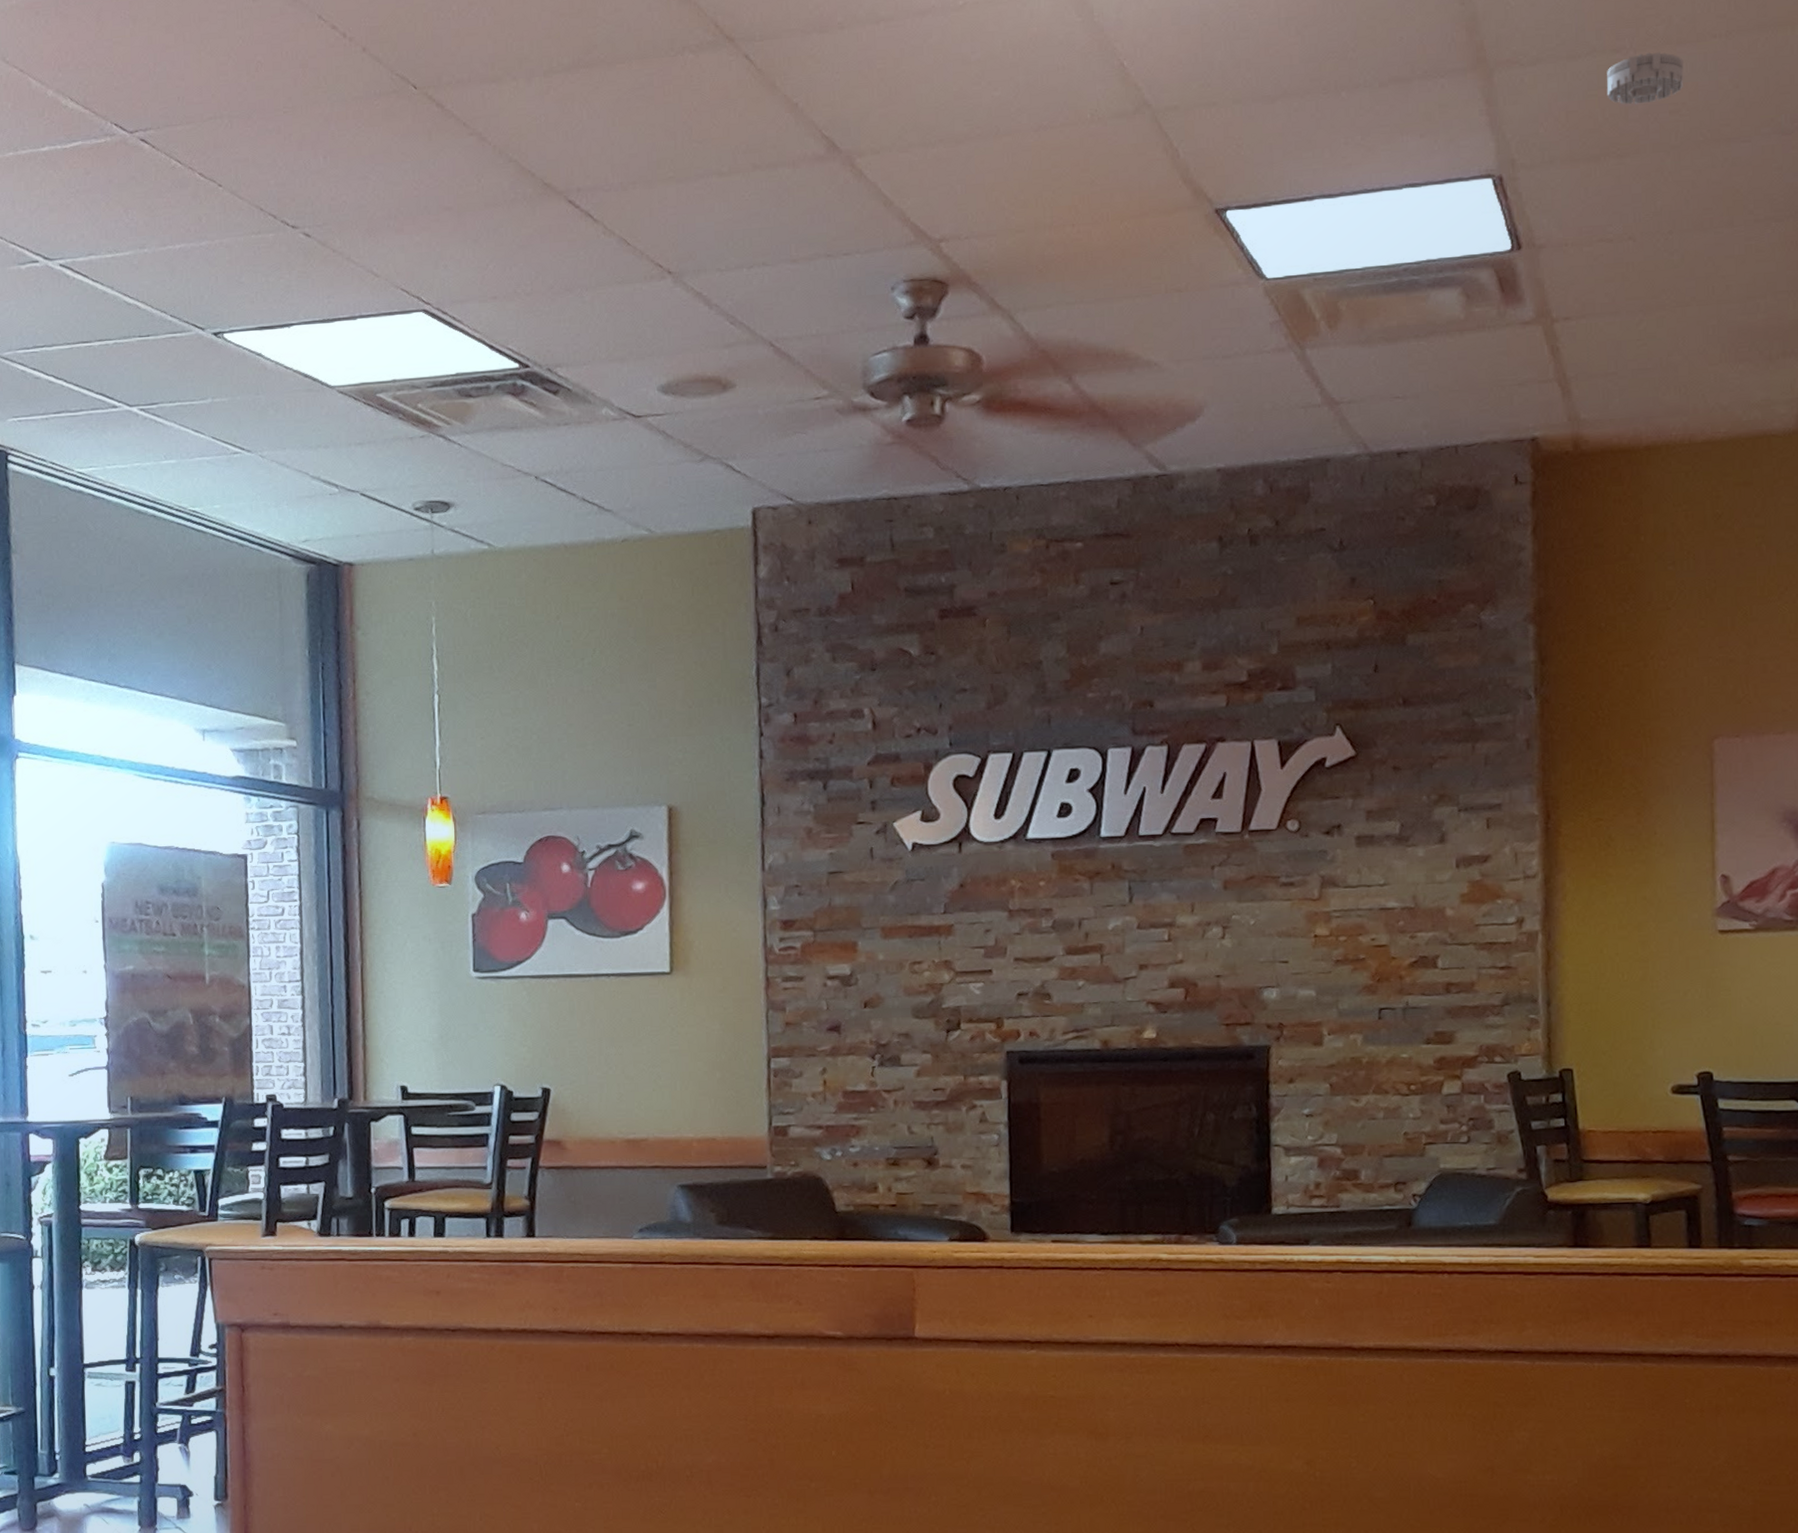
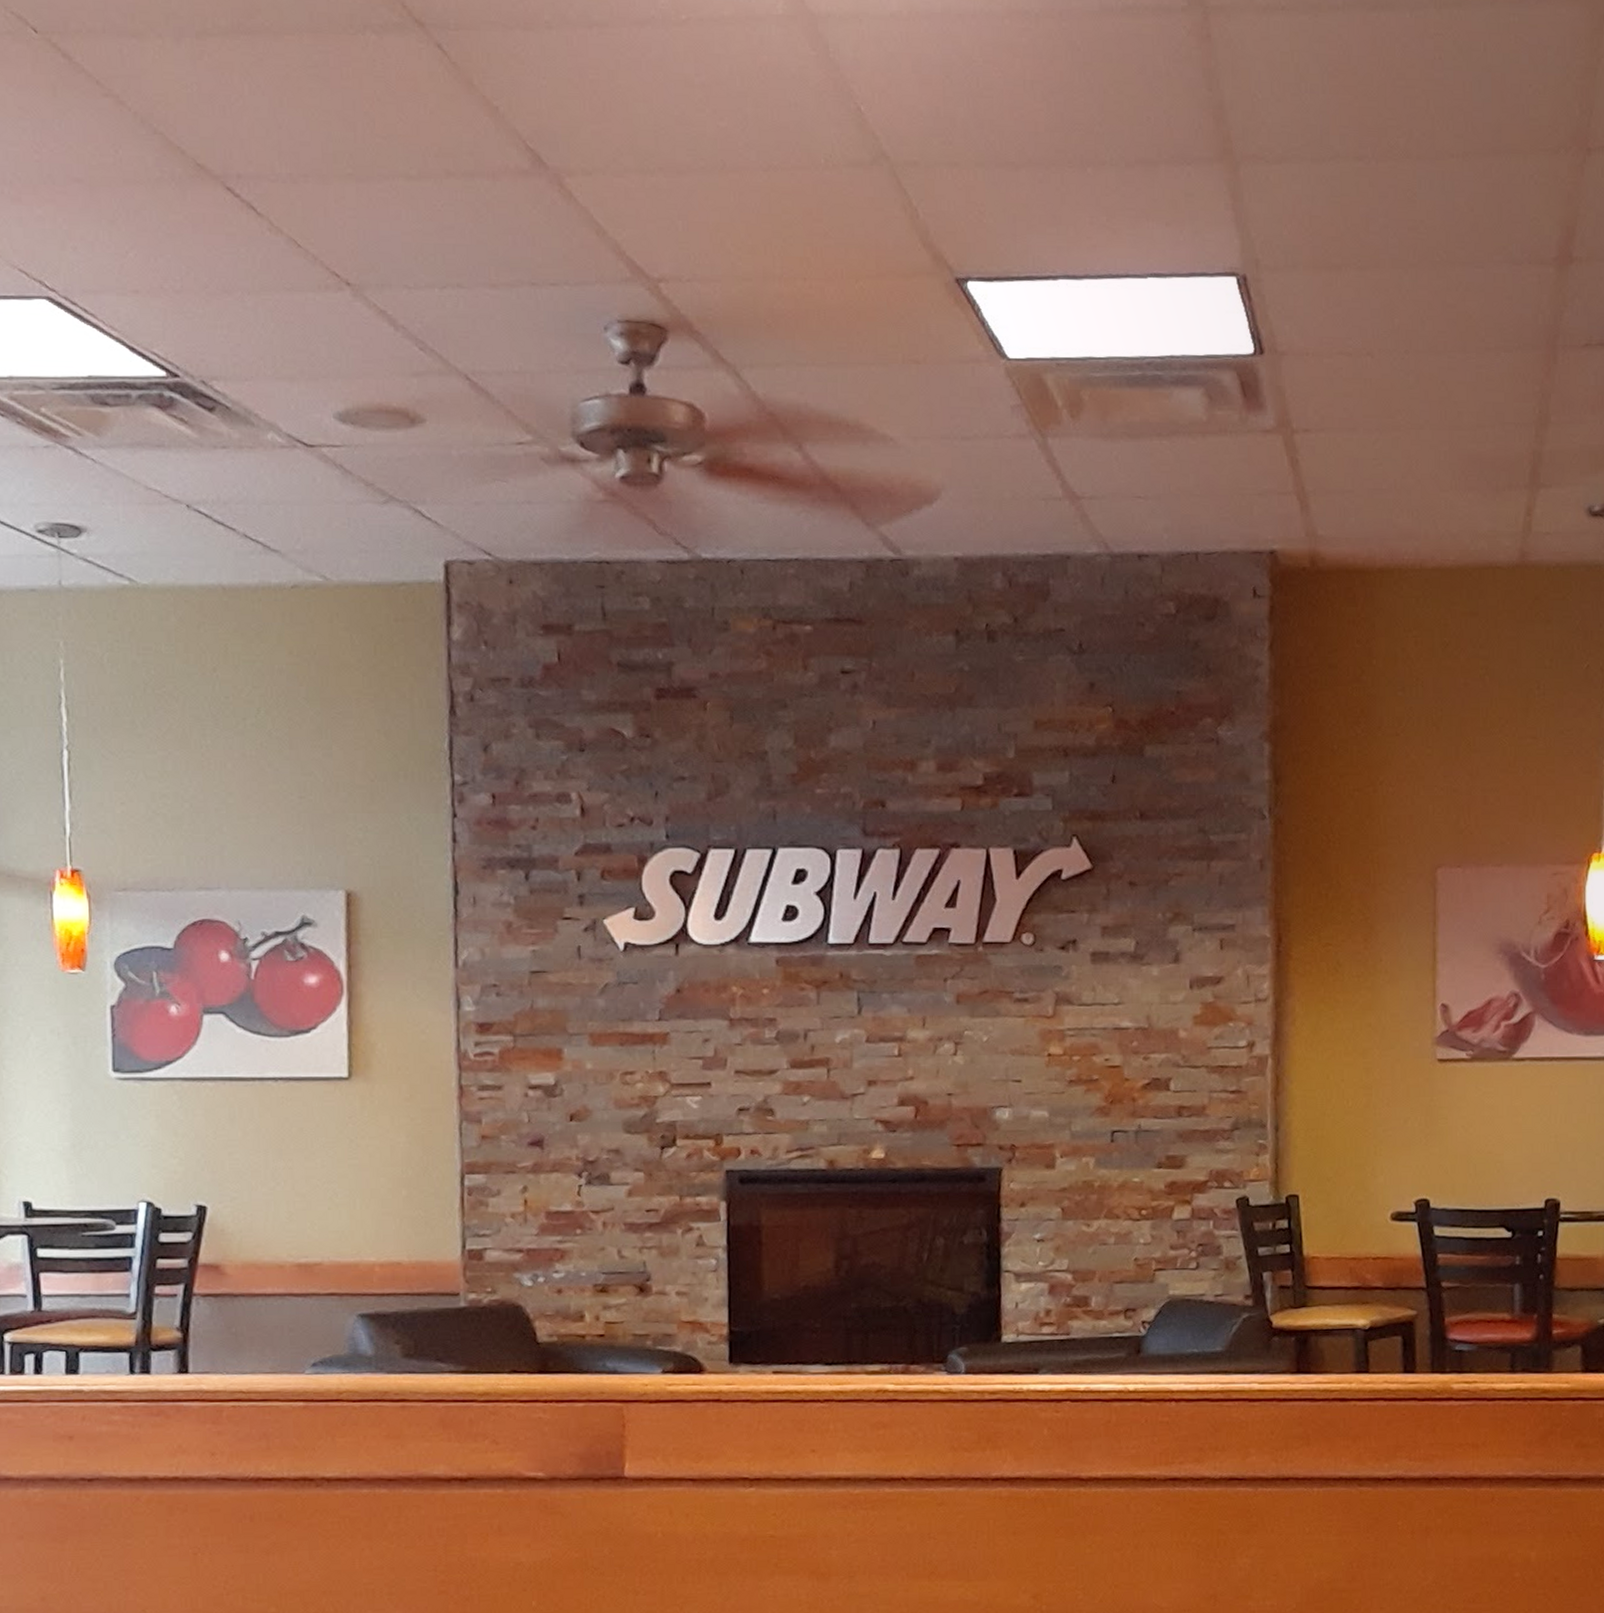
smoke detector: present [1606,52,1684,105] -> none [1349,164,1423,217]

